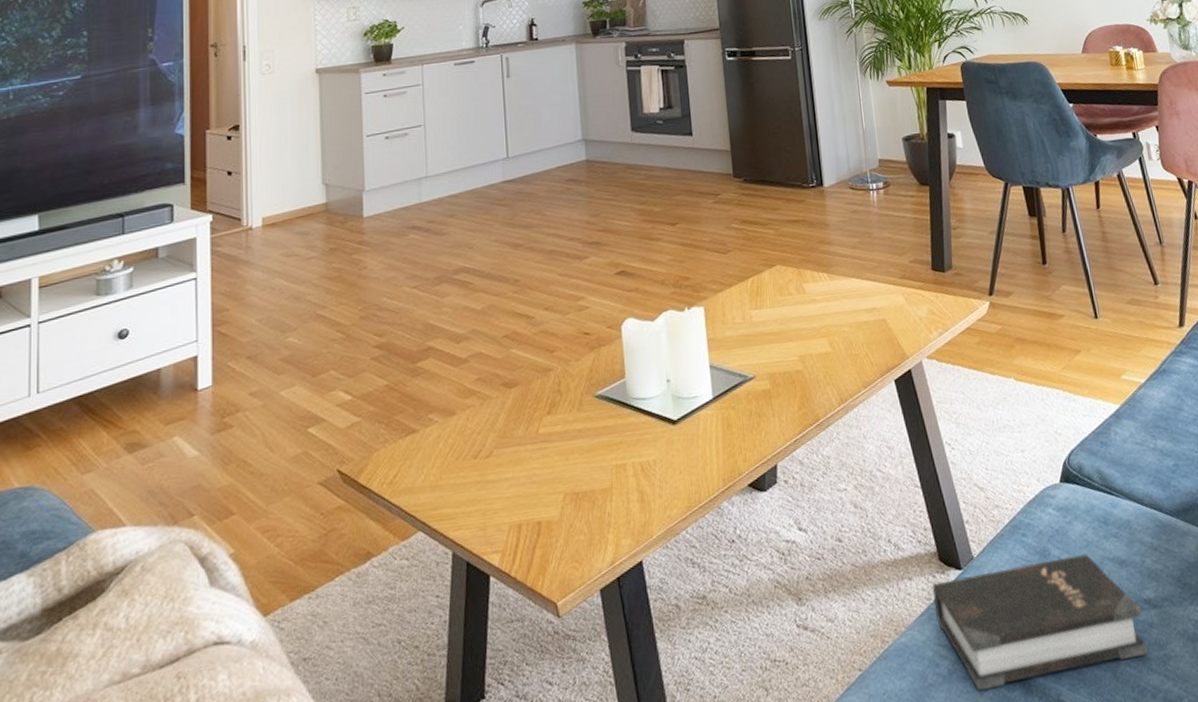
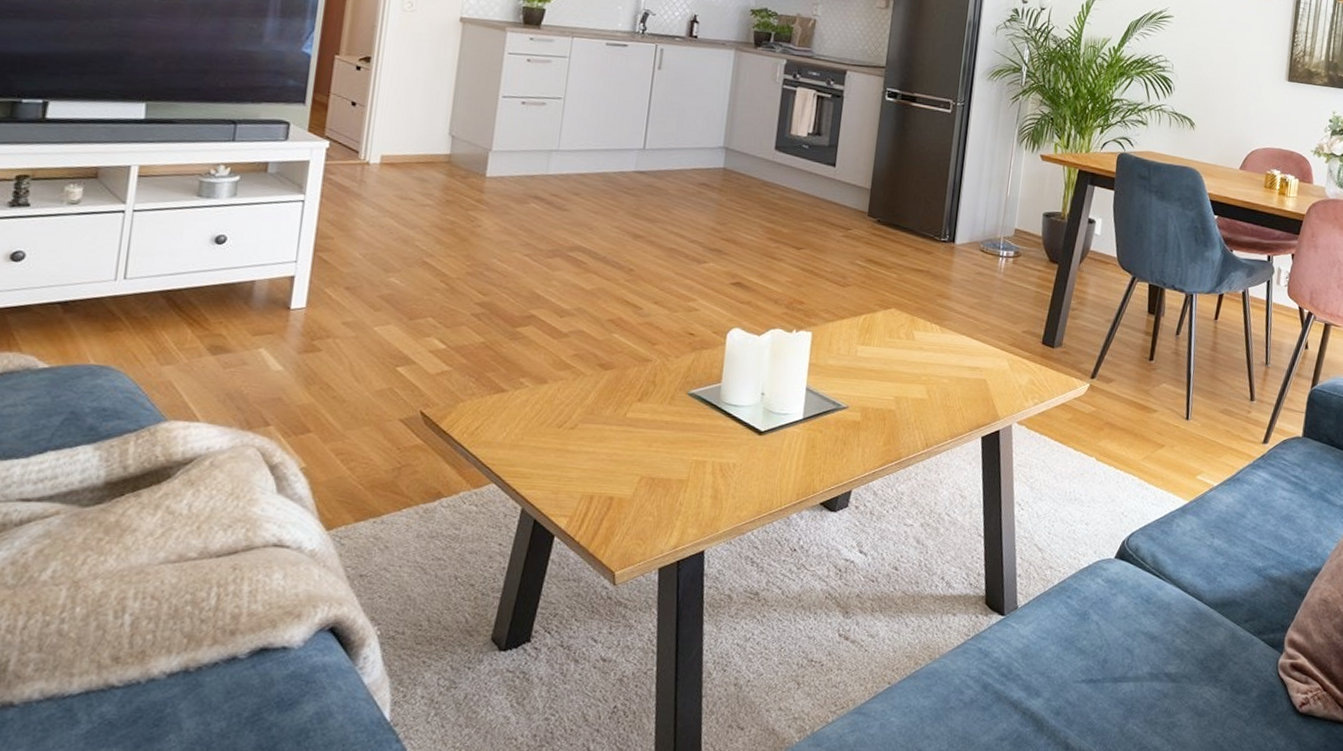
hardback book: present [932,553,1148,691] -> none [970,622,1161,722]

